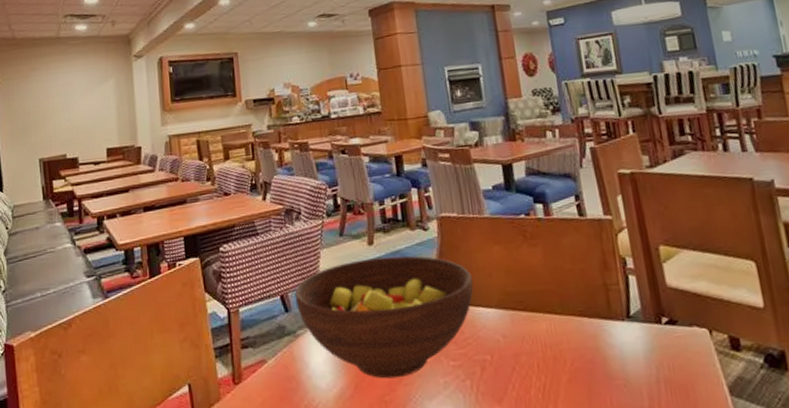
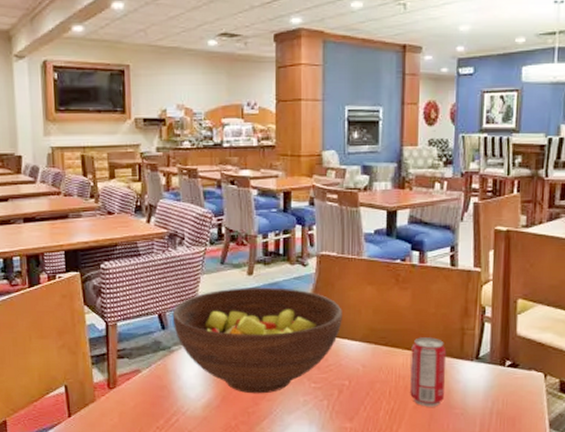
beverage can: none [553,297,601,380] -> present [410,337,447,407]

